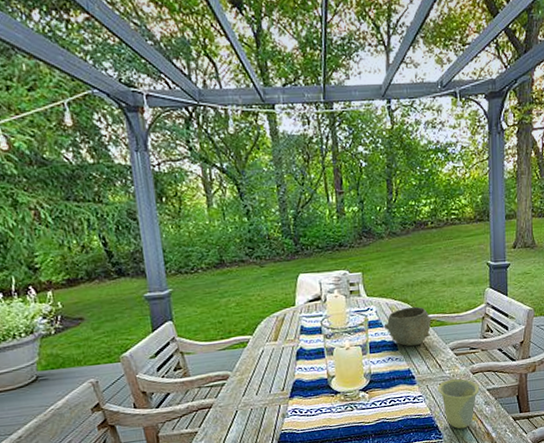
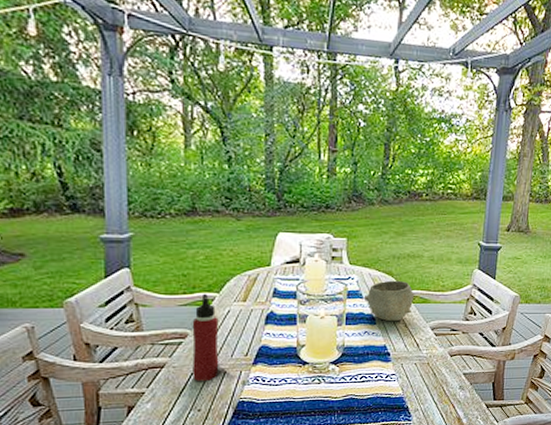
water bottle: none [231,336,261,418] -> present [192,293,219,382]
cup: present [437,379,480,429] -> none [412,360,456,412]

